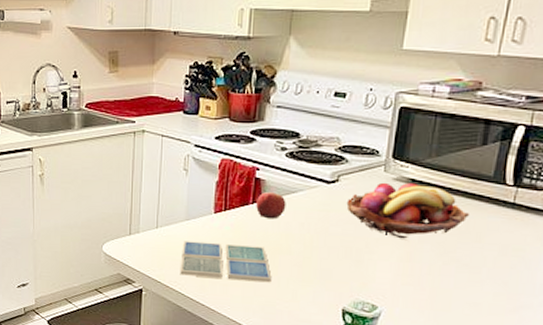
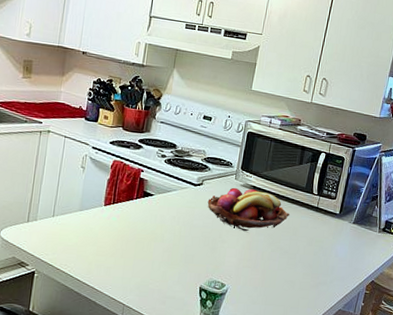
drink coaster: present [180,241,272,283] -> none [70,228,147,266]
apple: present [256,192,286,219] -> none [139,190,163,213]

